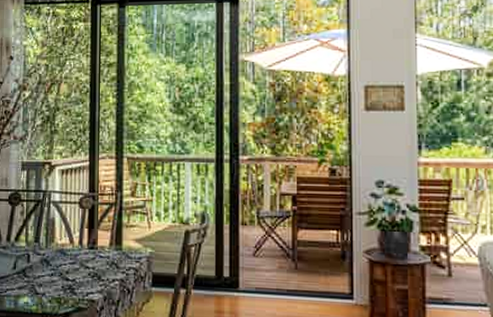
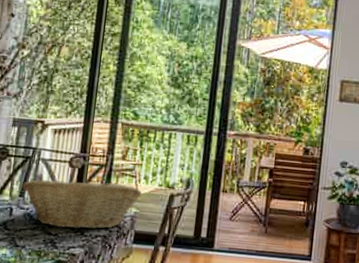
fruit basket: none [35,218,155,274] -> present [21,177,142,230]

